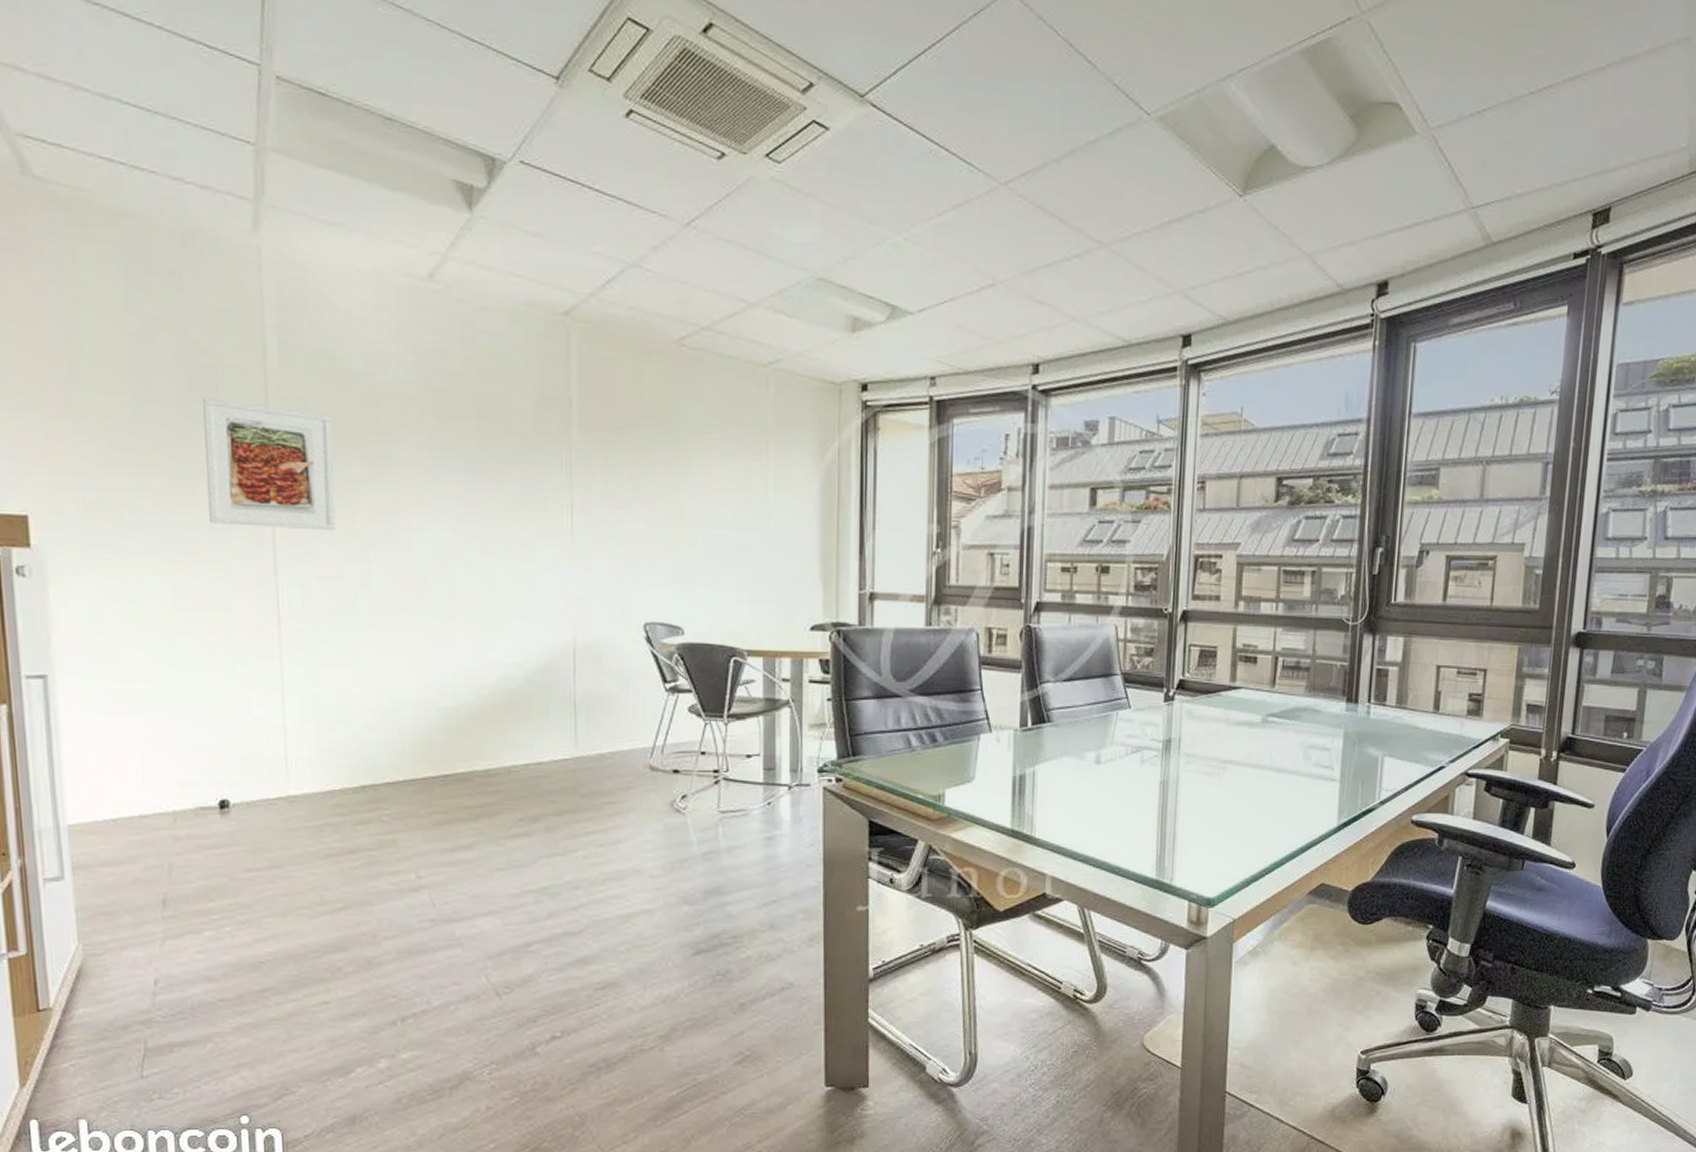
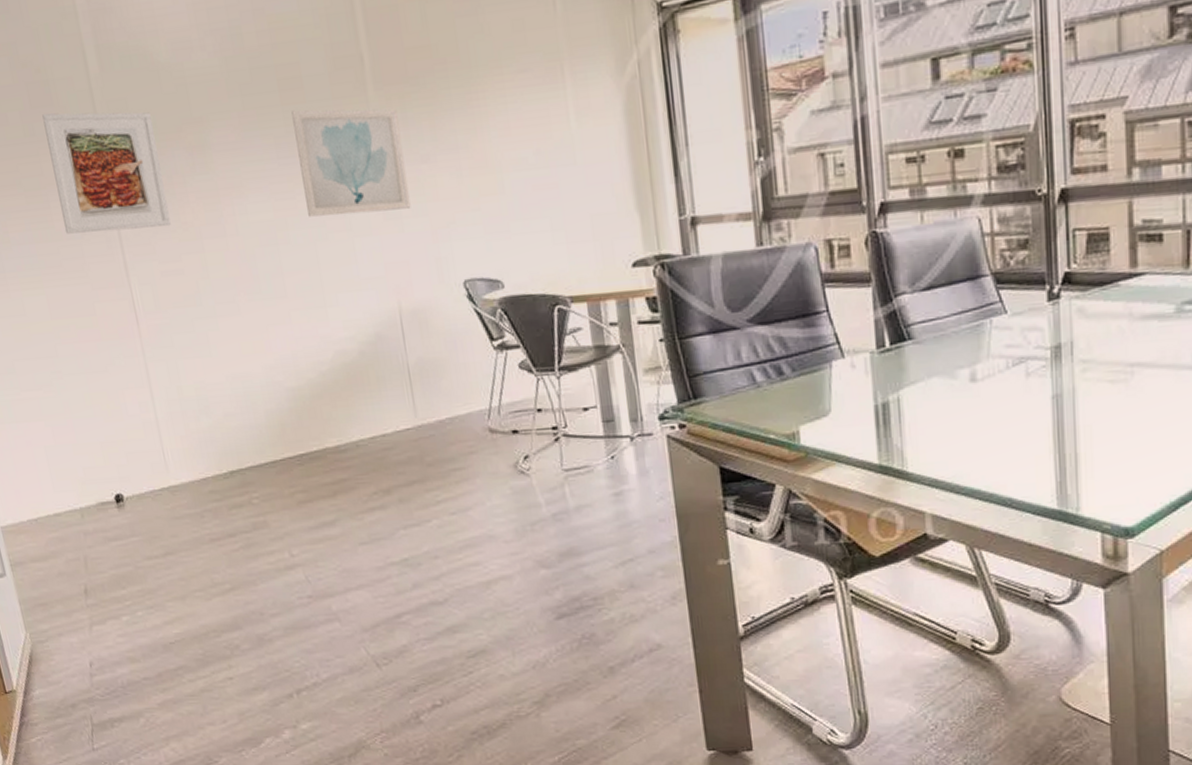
wall art: none [489,438,600,550] -> present [291,109,411,217]

